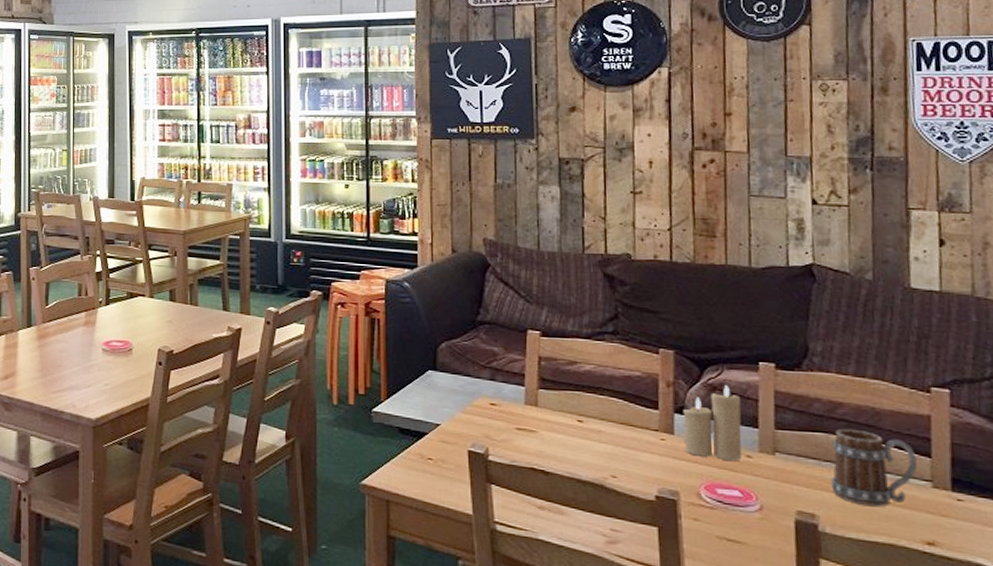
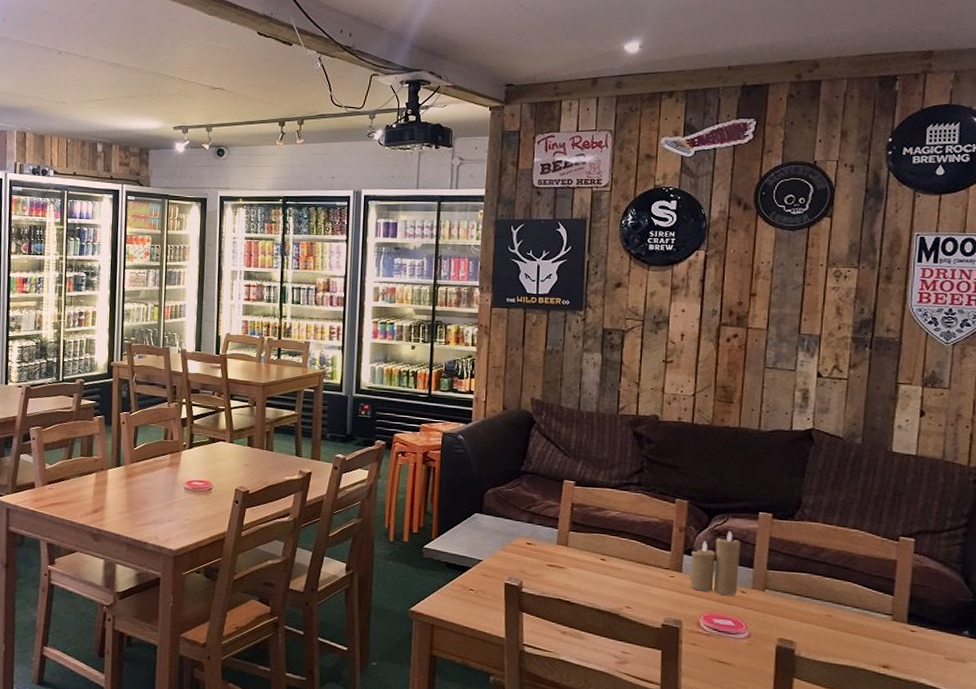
beer mug: present [831,428,918,507] -> none [809,570,882,636]

